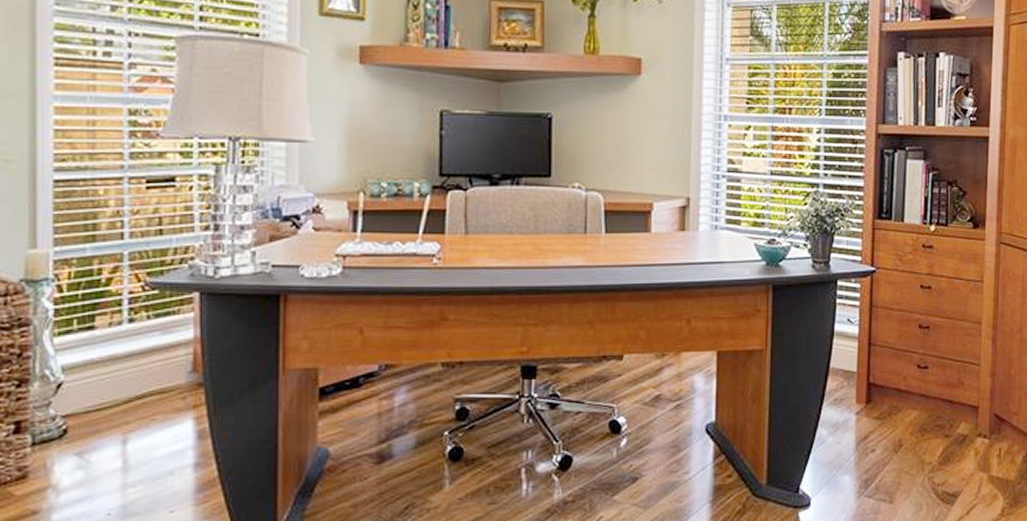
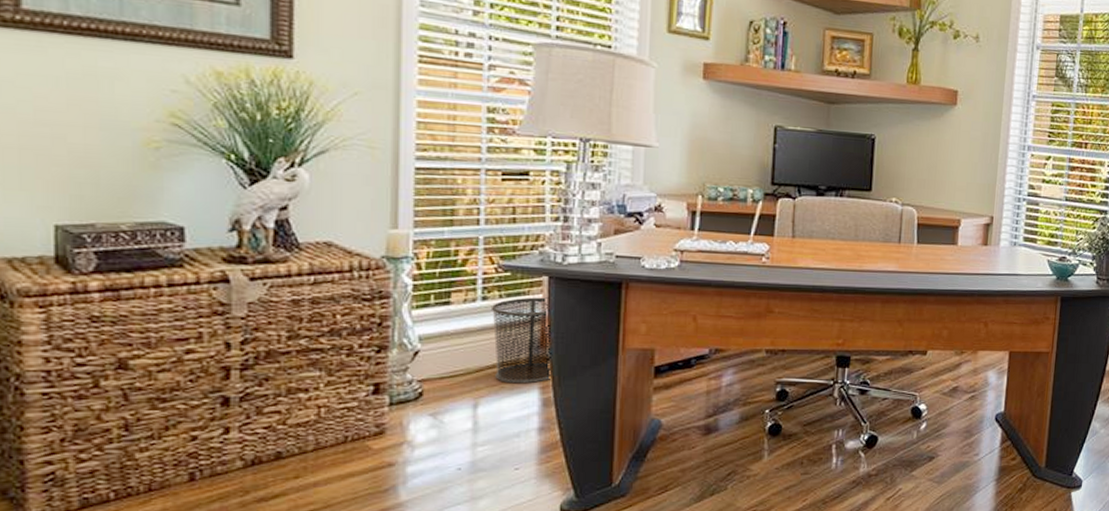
waste bin: none [138,316,207,415] -> present [490,297,552,384]

